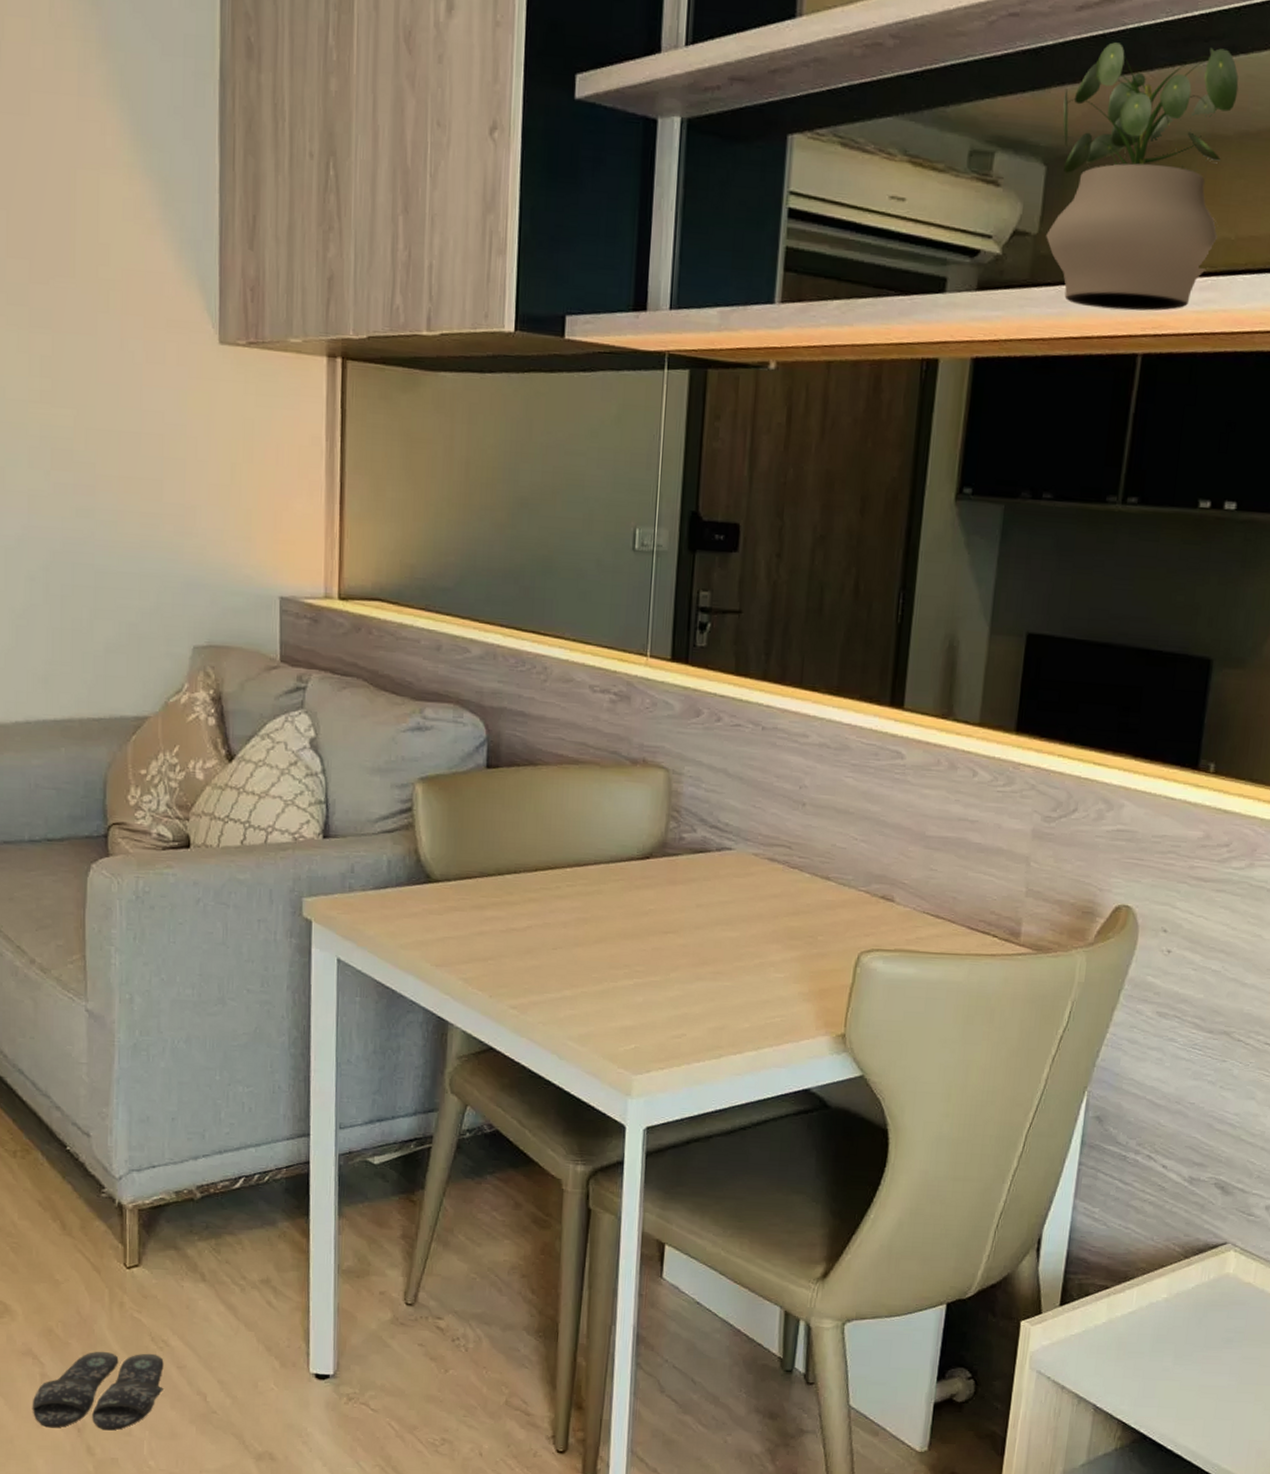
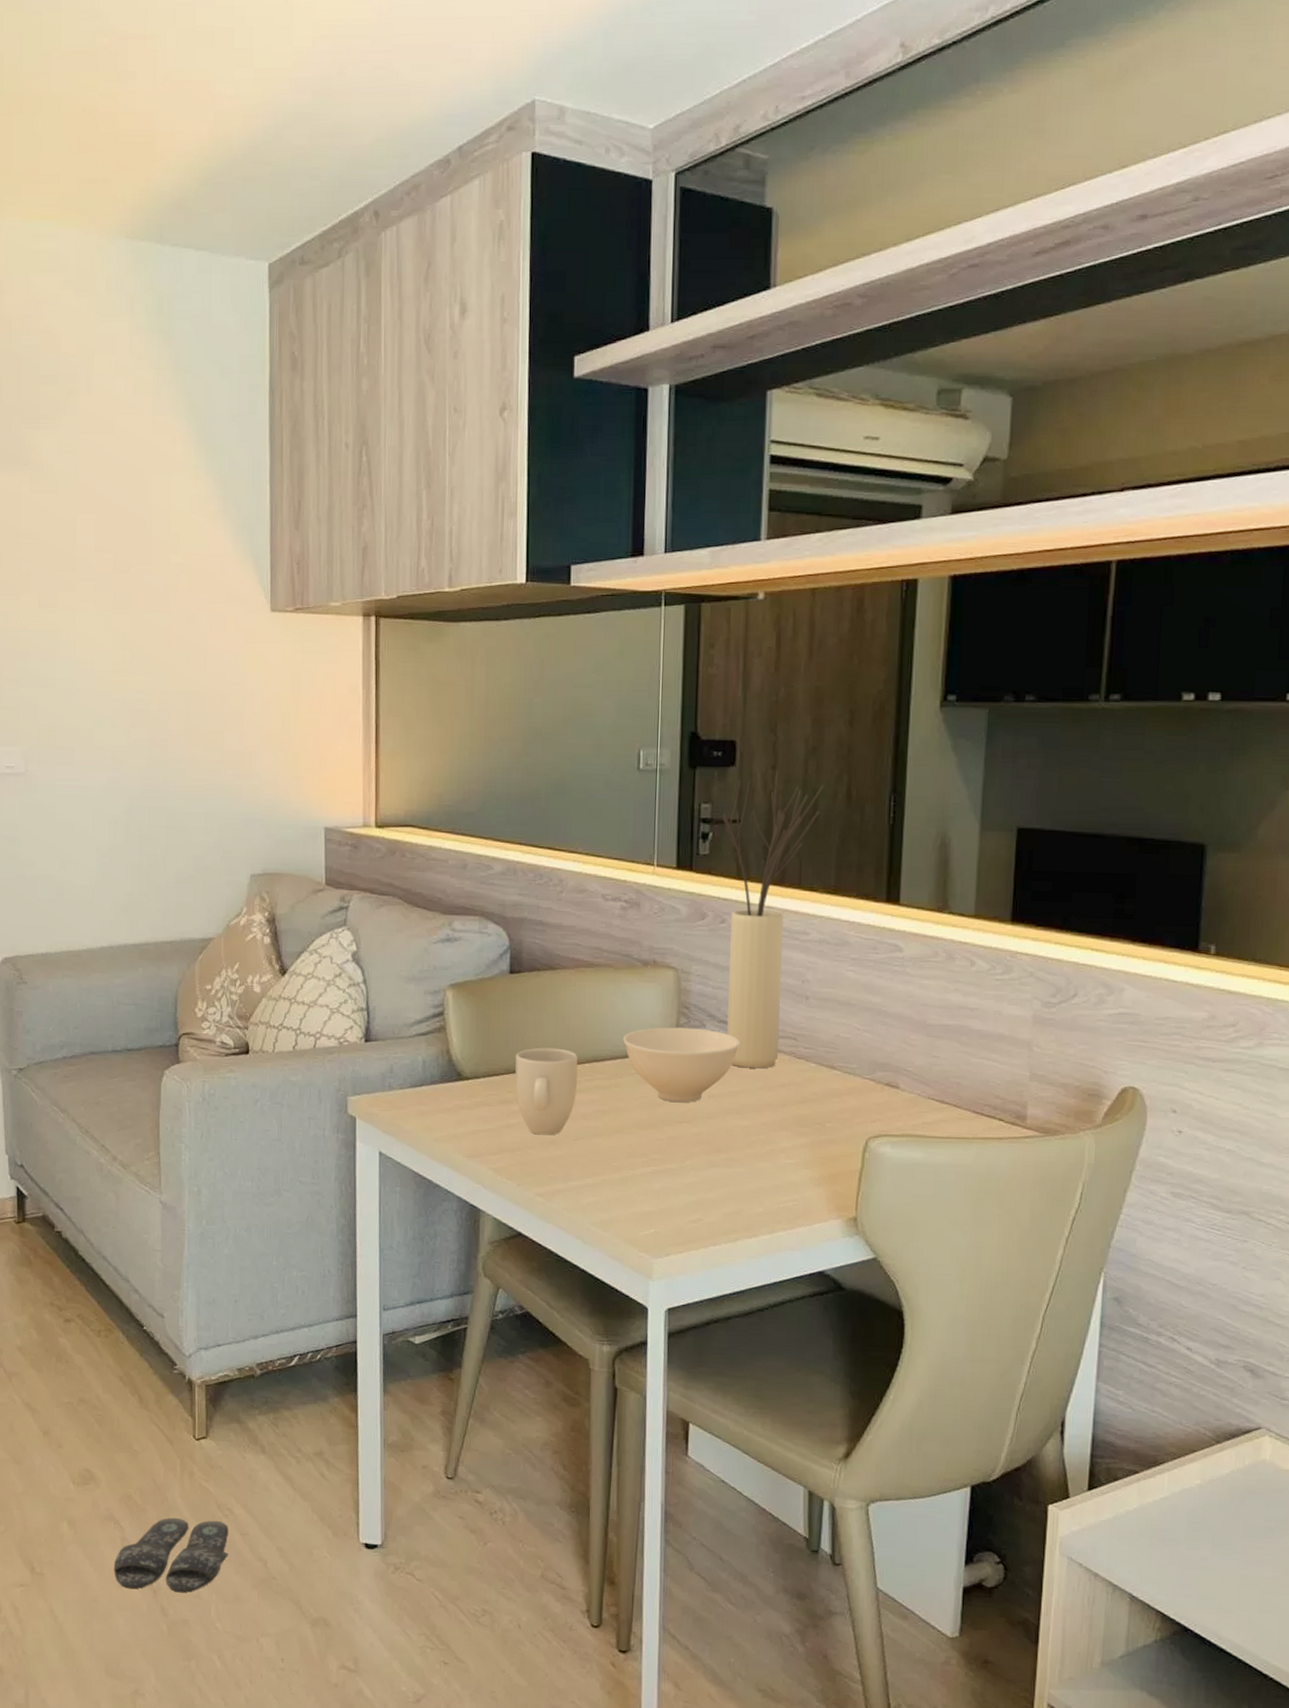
mug: none [489,849,559,944] -> present [515,1047,578,1136]
bowl: none [607,831,733,912] -> present [622,1027,741,1102]
vase: none [719,558,832,878] -> present [722,769,825,1069]
potted plant: present [1046,42,1239,311] -> none [1015,276,1196,522]

